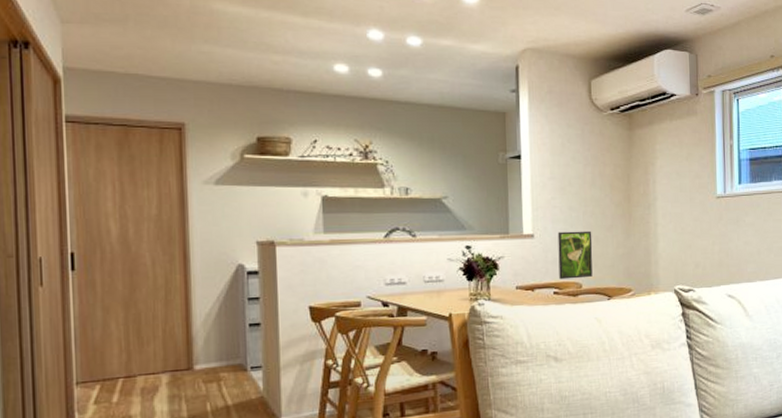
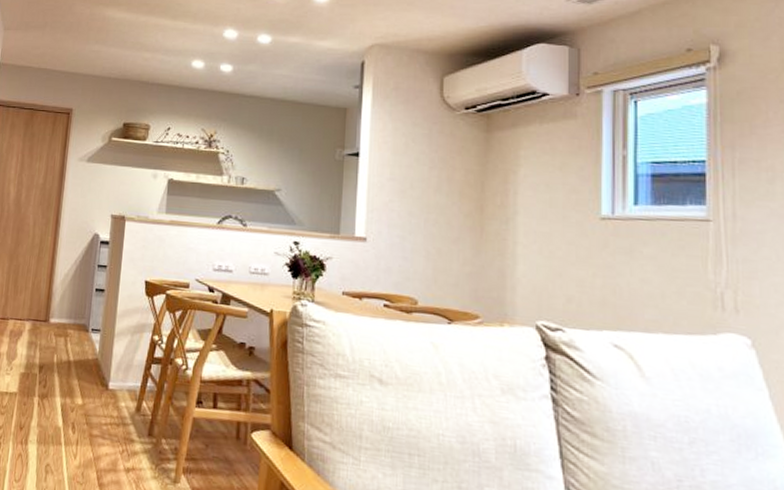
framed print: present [557,230,593,280] -> none [391,238,434,294]

